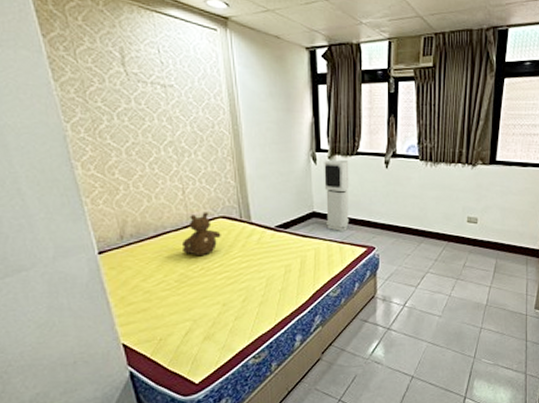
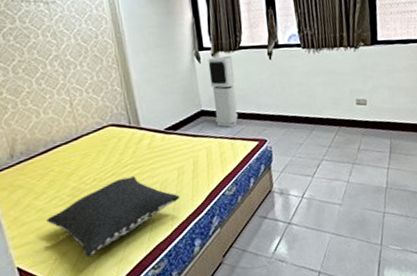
pillow: none [153,269,285,341] -> present [46,176,180,258]
teddy bear: present [181,212,221,255] -> none [72,121,111,167]

